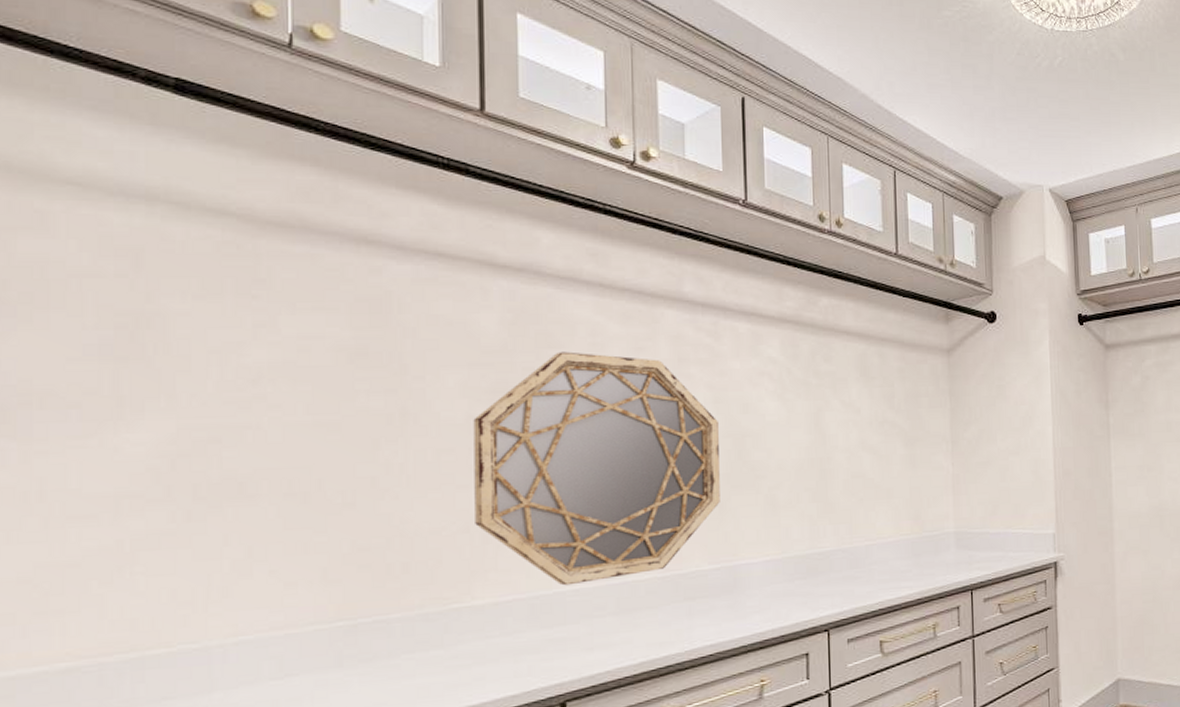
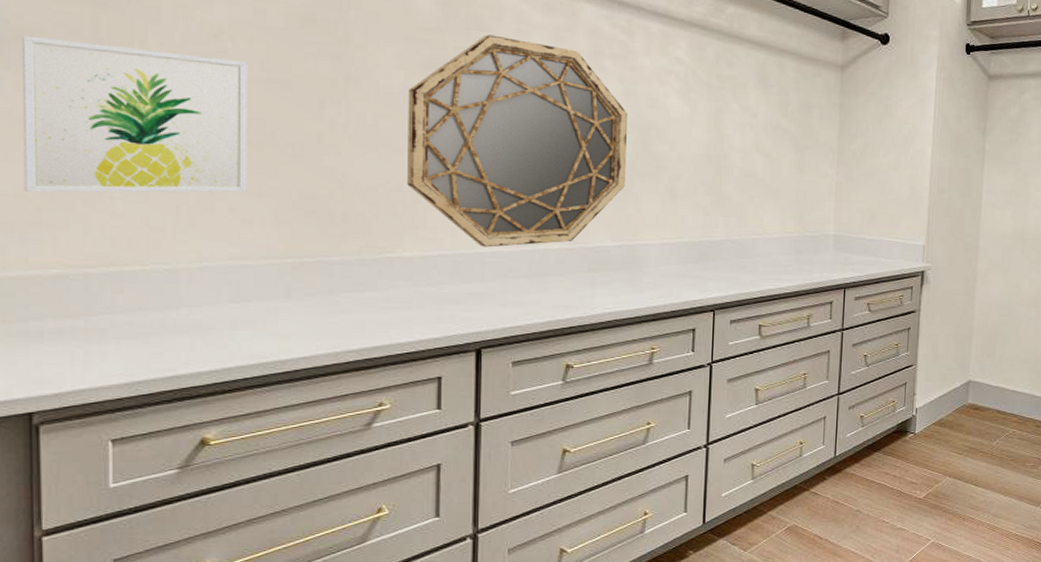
wall art: none [28,400,292,576] -> present [21,35,248,193]

